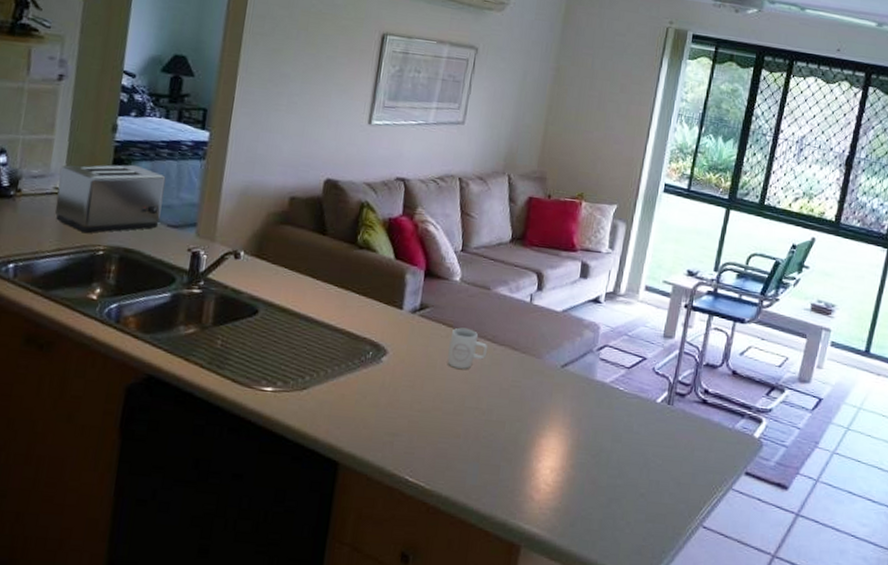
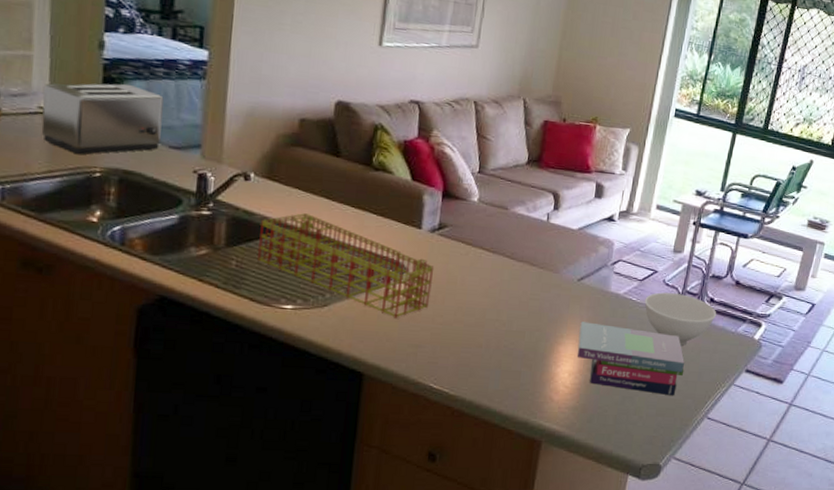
dish rack: none [242,292,414,404] -> present [257,213,435,318]
mug: present [447,327,488,369] -> none [467,245,507,284]
books: none [559,412,677,500] -> present [576,321,684,396]
bowl: none [632,381,712,442] -> present [644,292,717,346]

